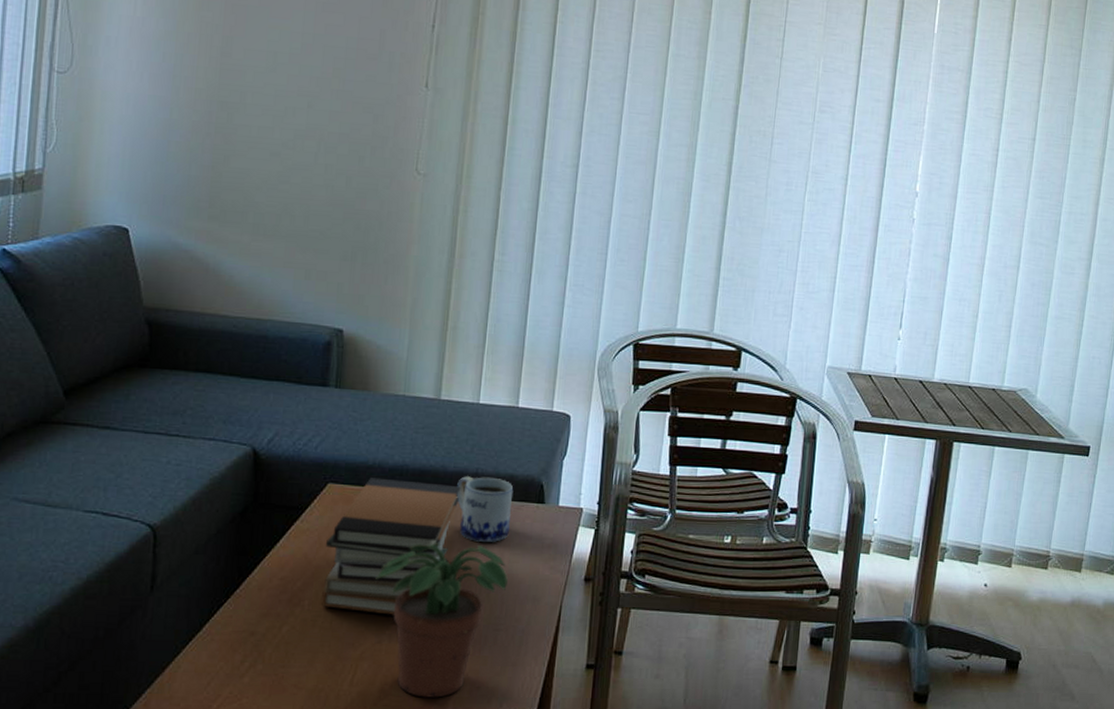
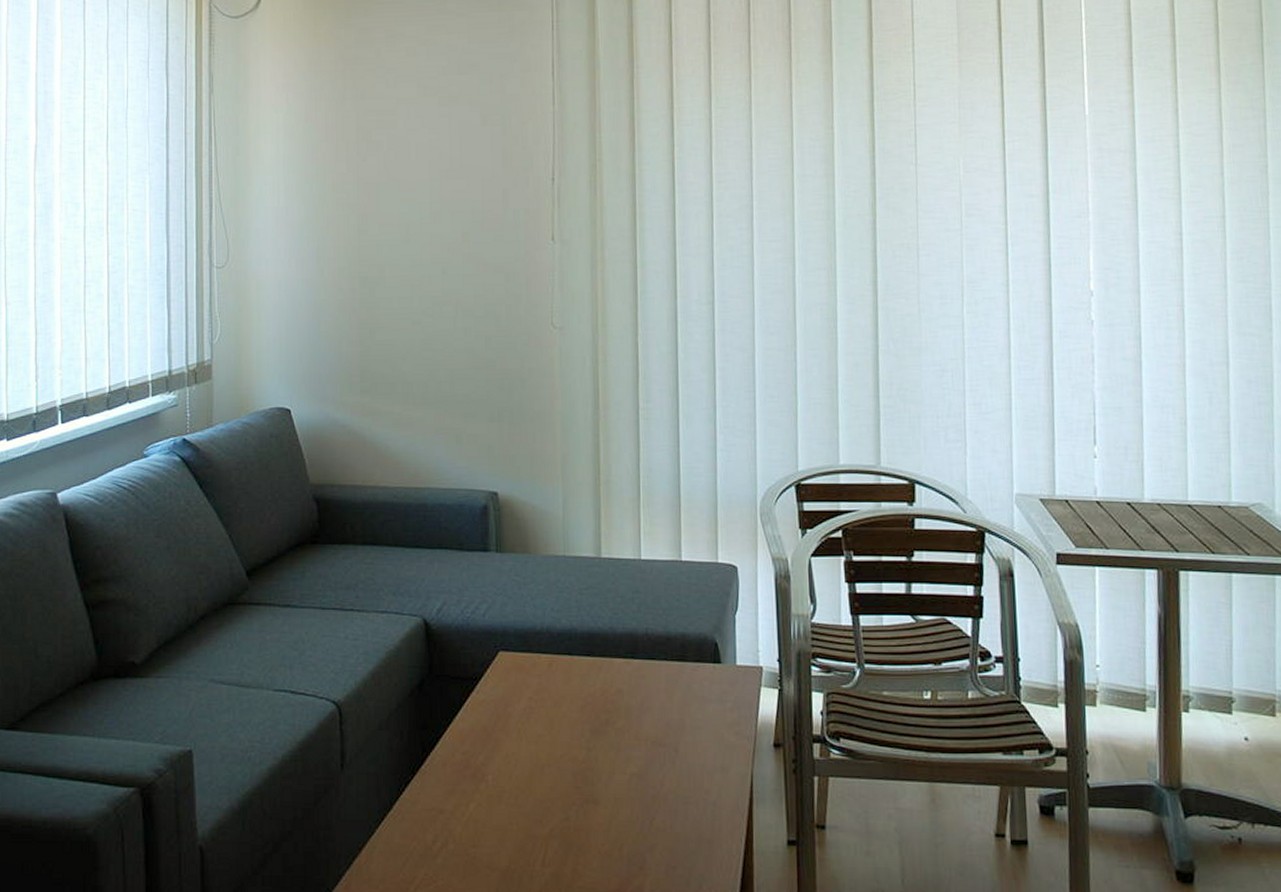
book stack: present [321,478,461,615] -> none [503,644,633,789]
potted plant: present [375,543,508,698] -> none [556,710,692,879]
mug: present [456,476,514,542] -> none [628,637,688,707]

